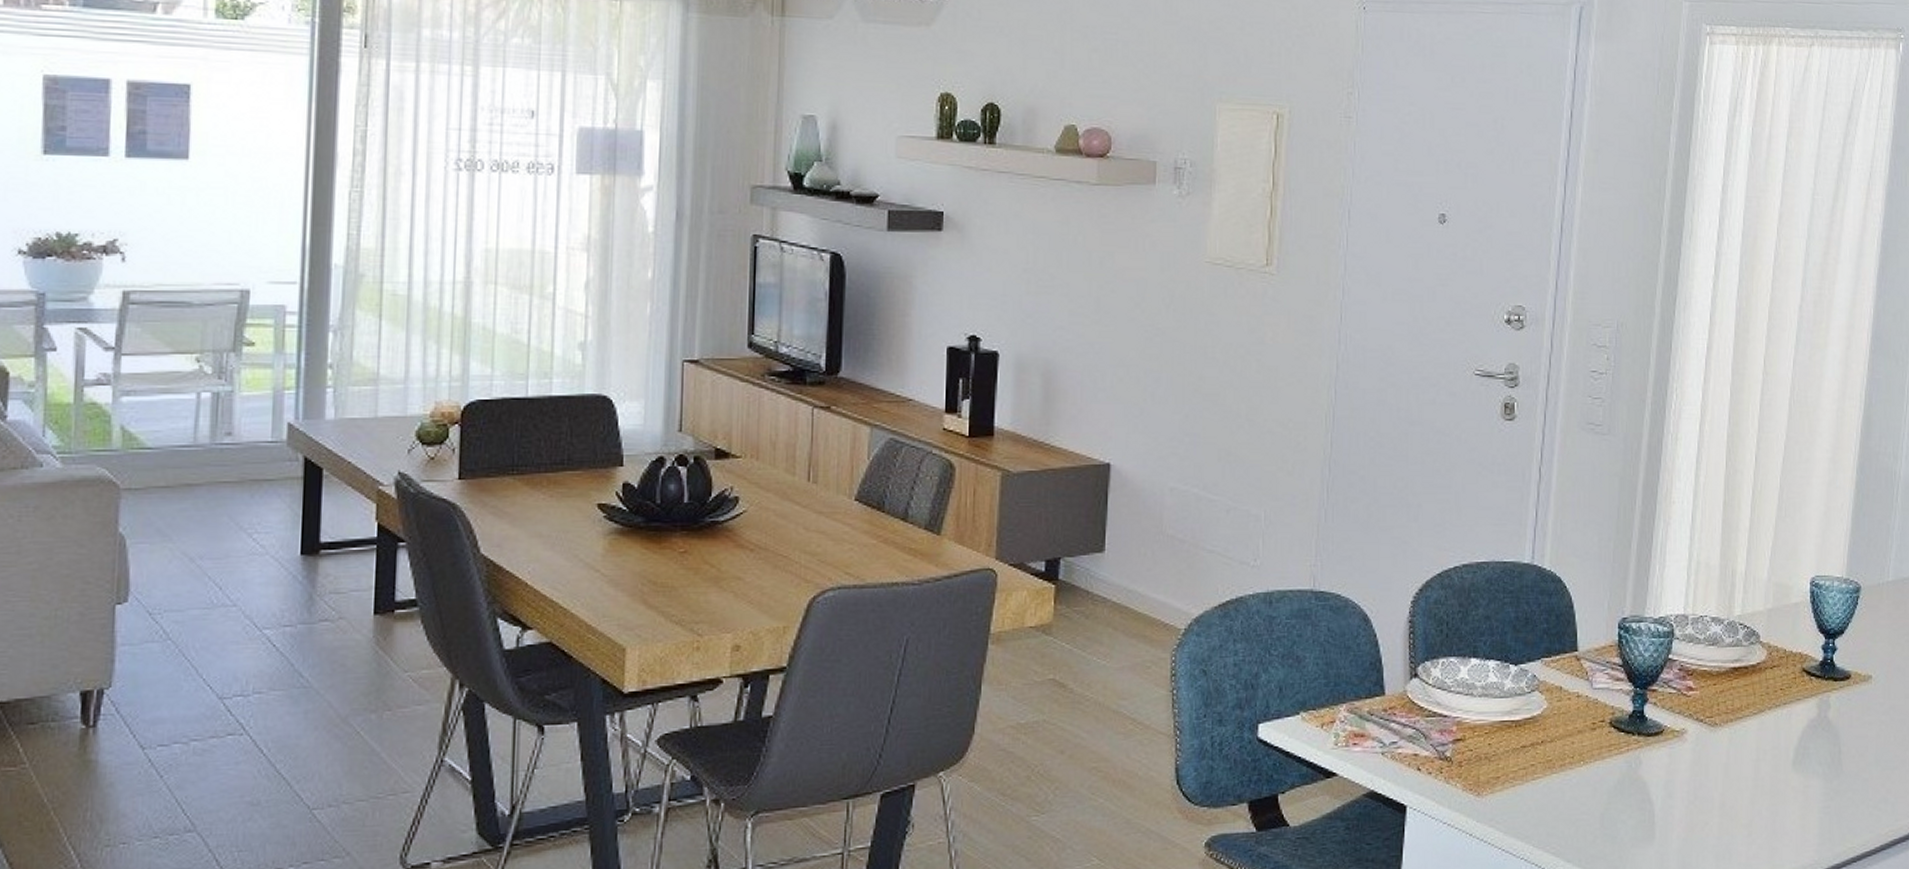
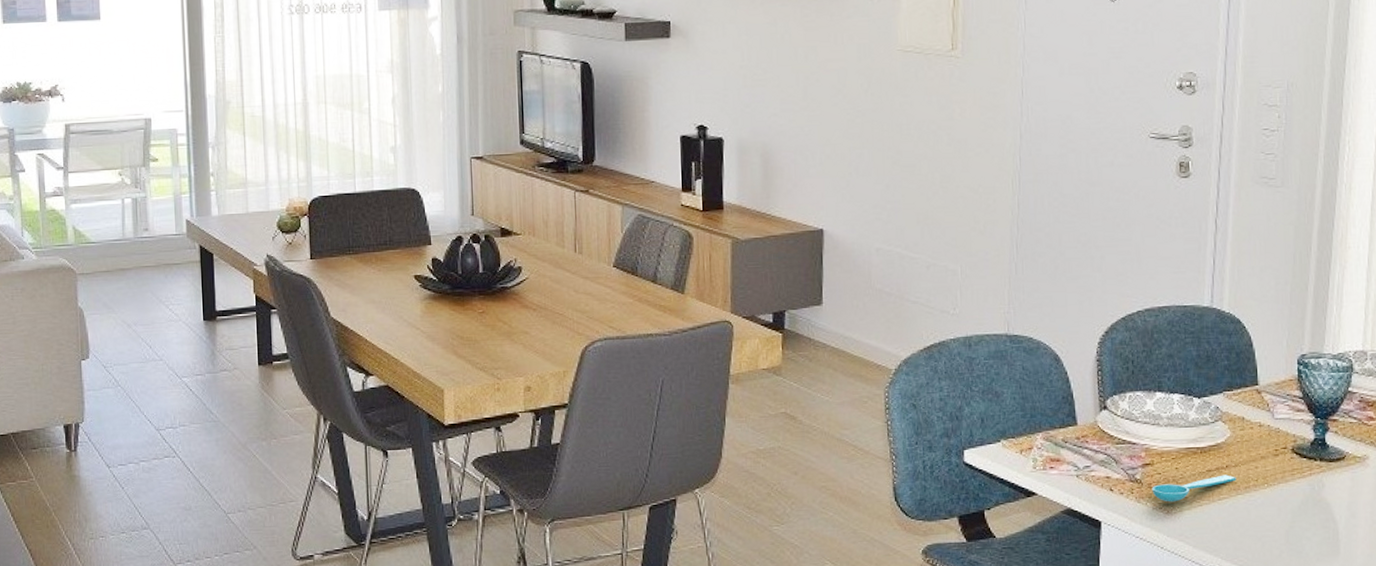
spoon: none [1462,751,1552,783] -> present [1152,474,1236,502]

